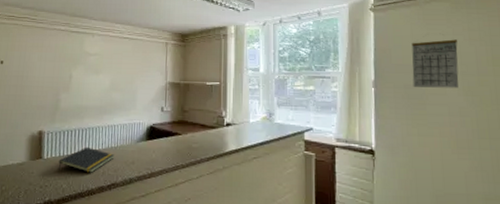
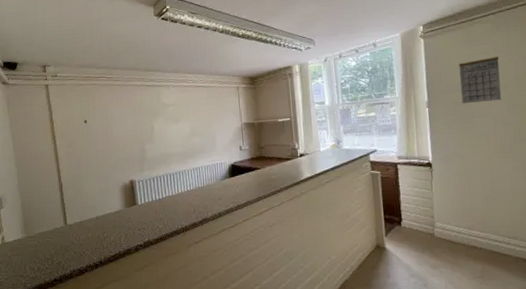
notepad: present [58,146,115,173] -> none [152,189,203,214]

